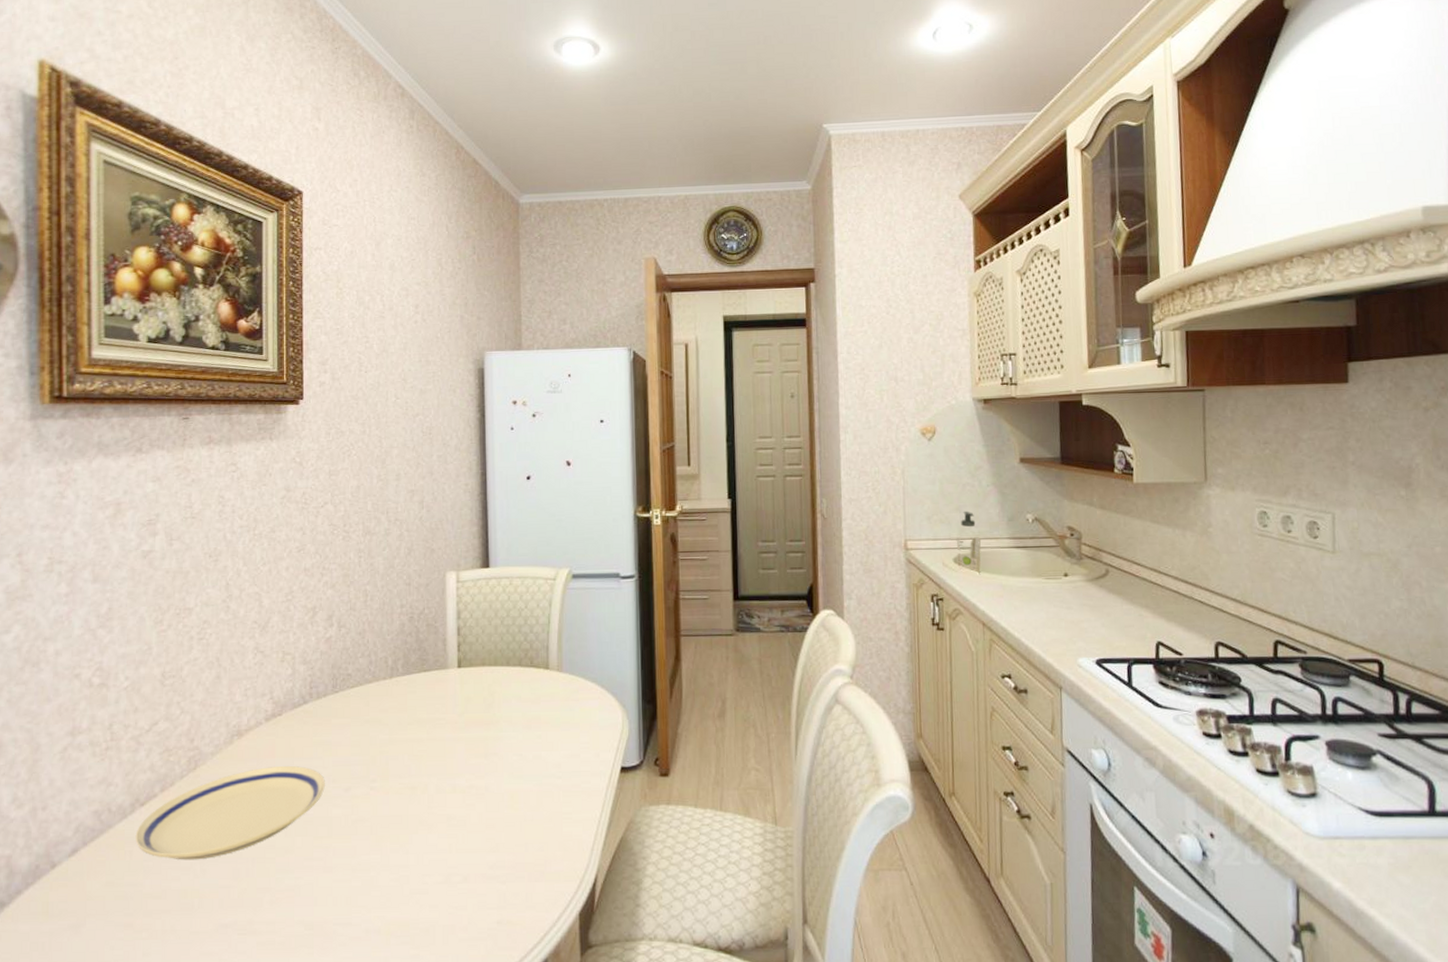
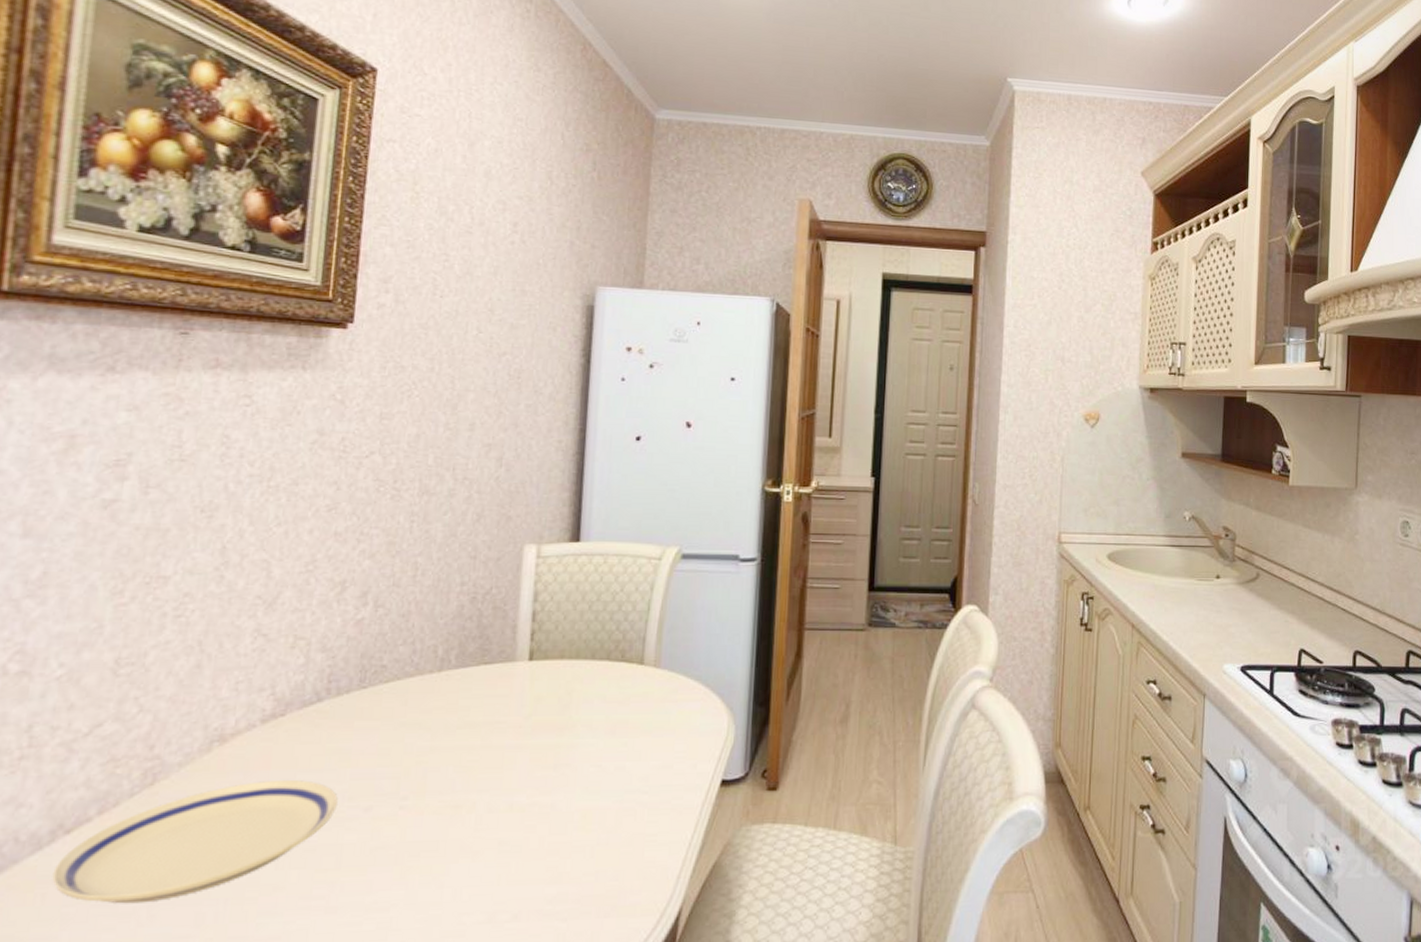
soap dispenser: present [956,511,982,574] -> none [1111,504,1137,572]

